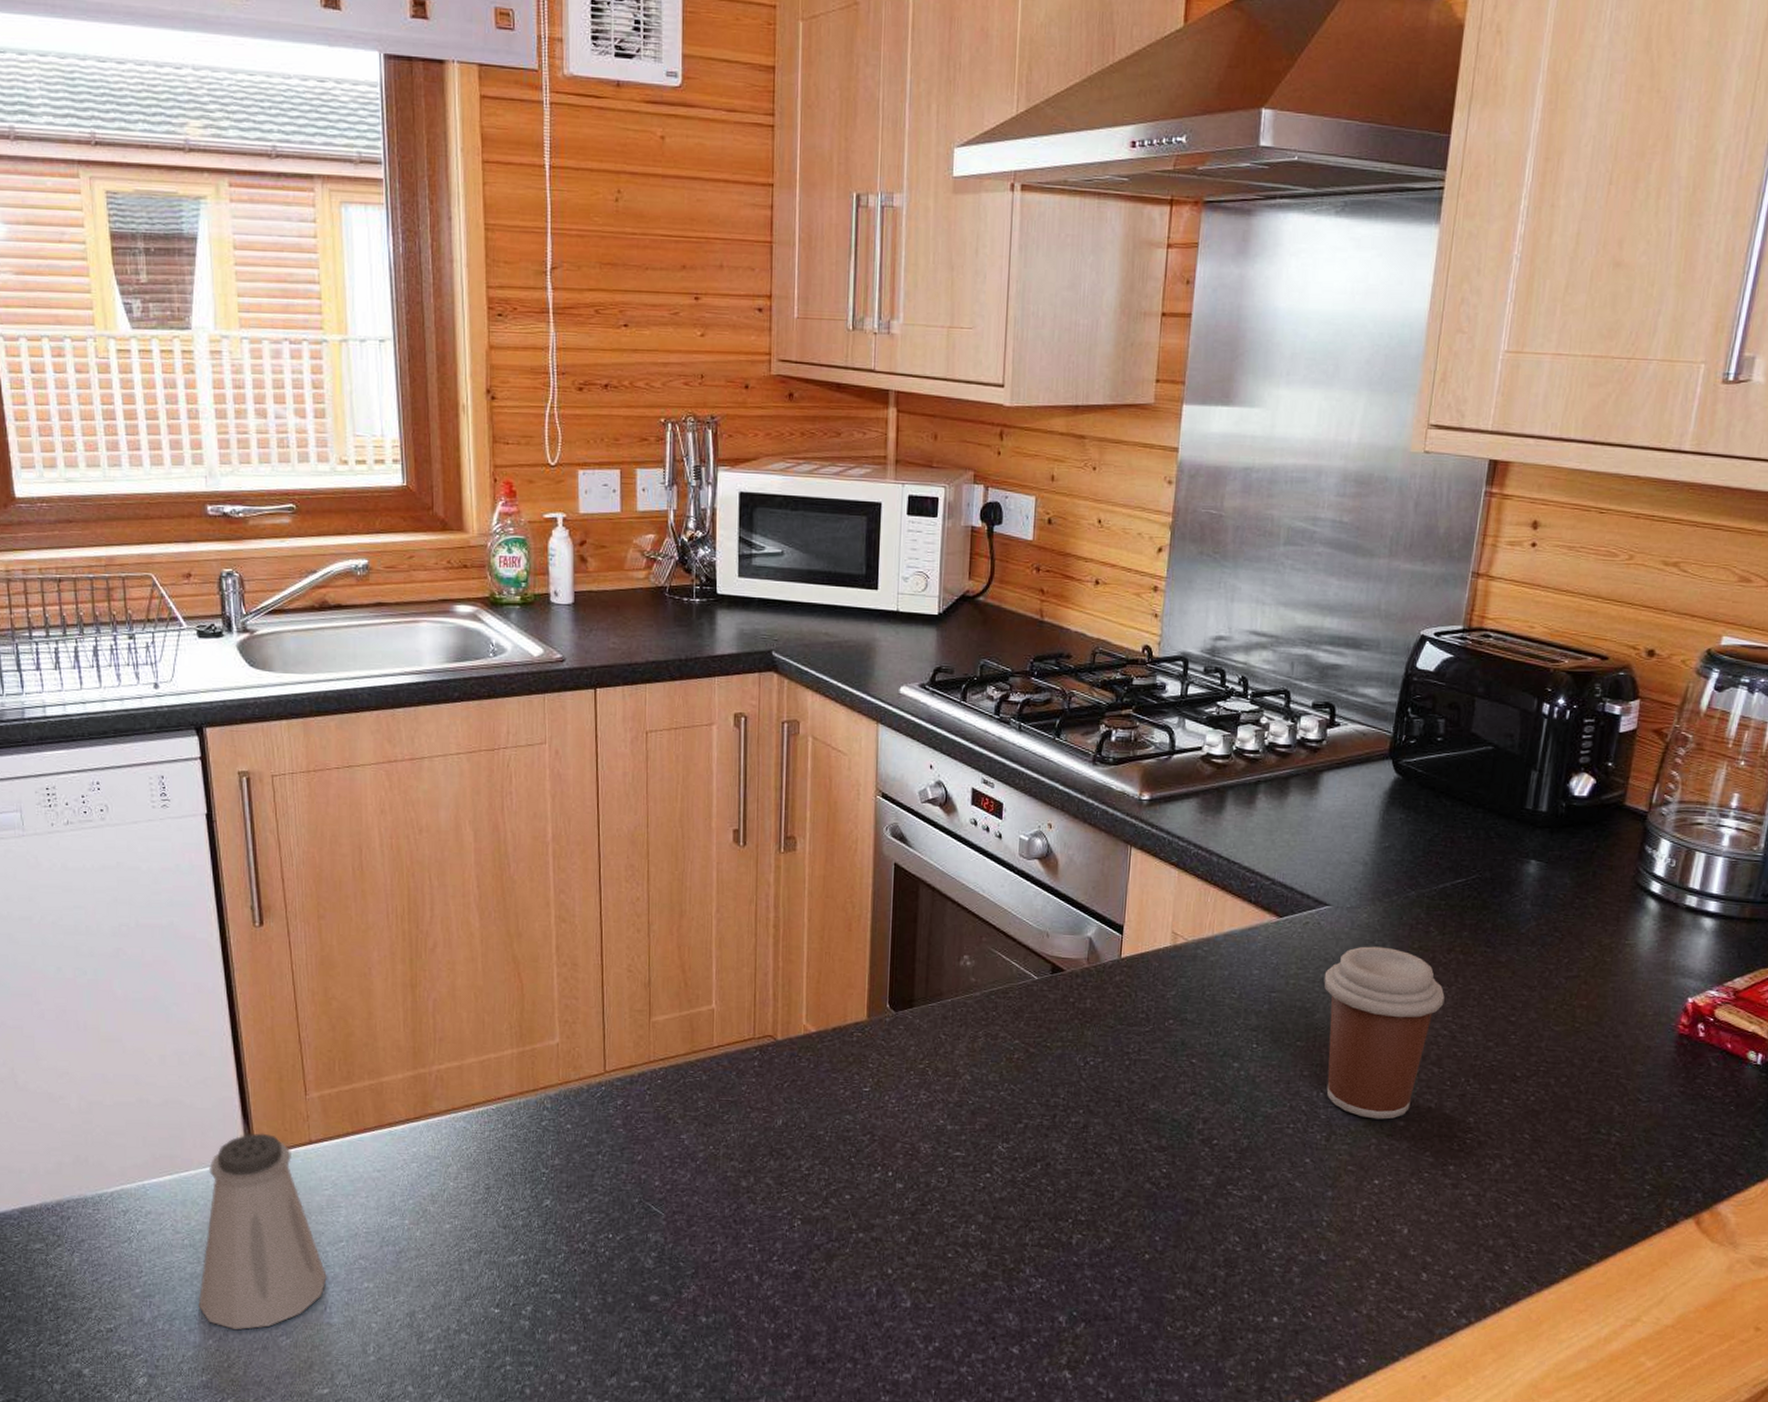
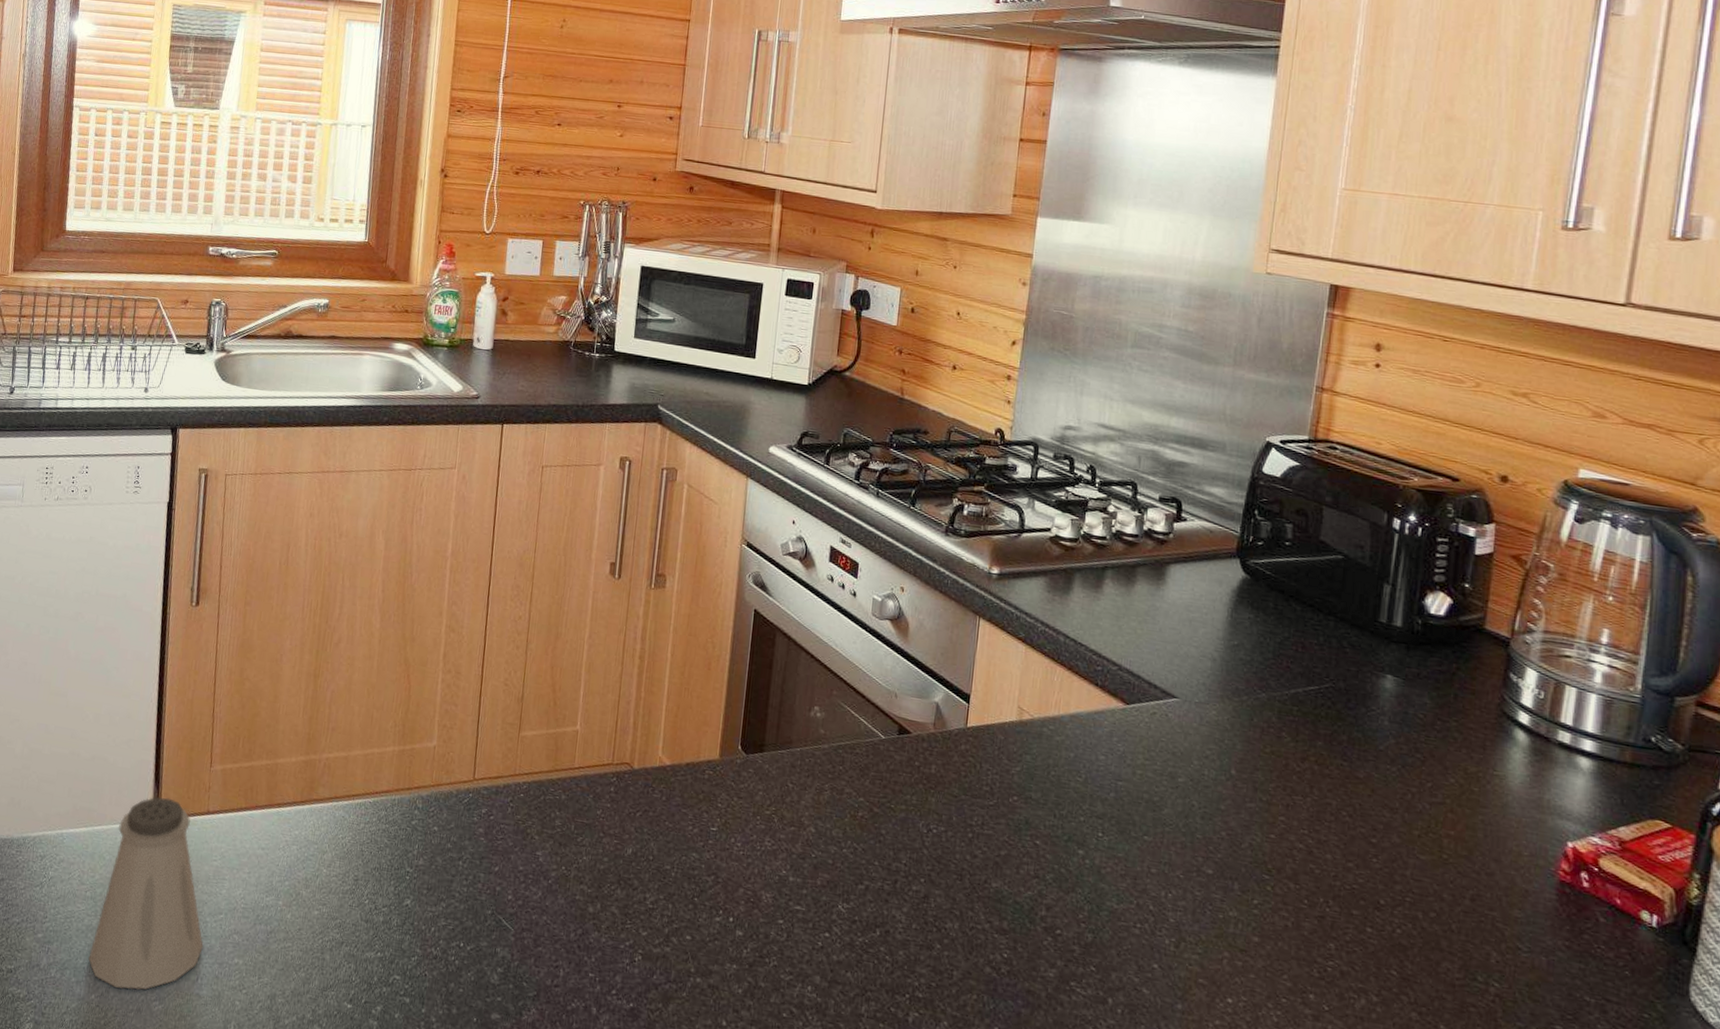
coffee cup: present [1324,946,1445,1120] -> none [1172,744,1300,933]

